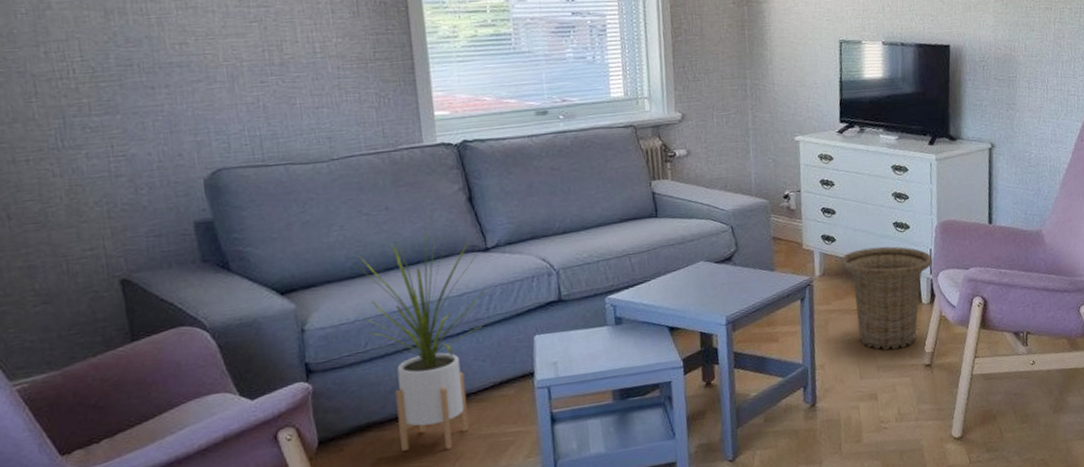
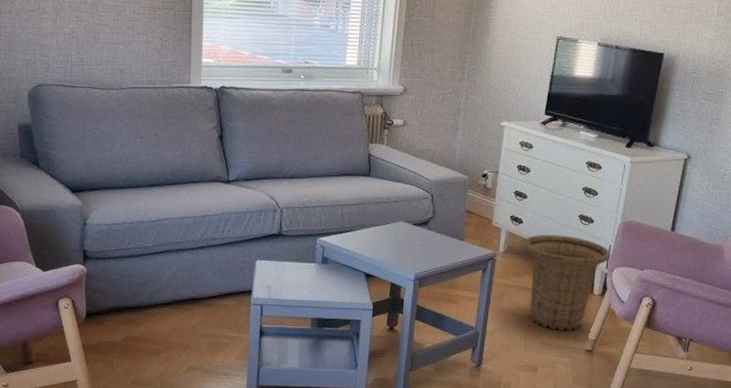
house plant: present [358,228,484,452] -> none [126,156,222,340]

